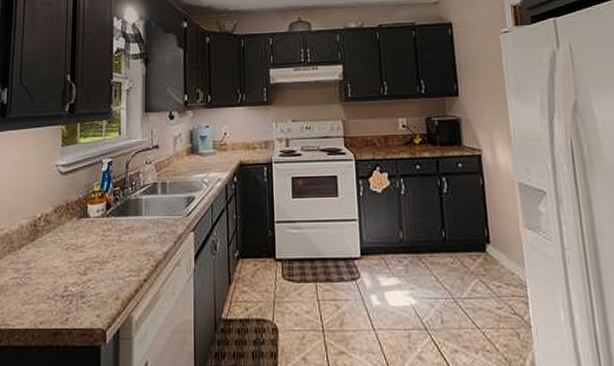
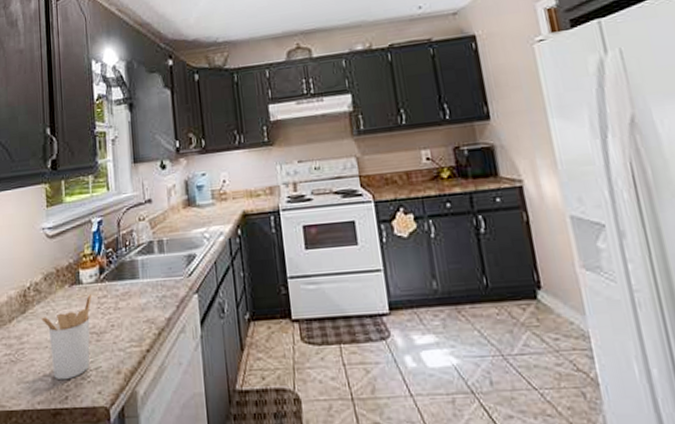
utensil holder: none [48,226,97,304] -> present [40,293,91,381]

